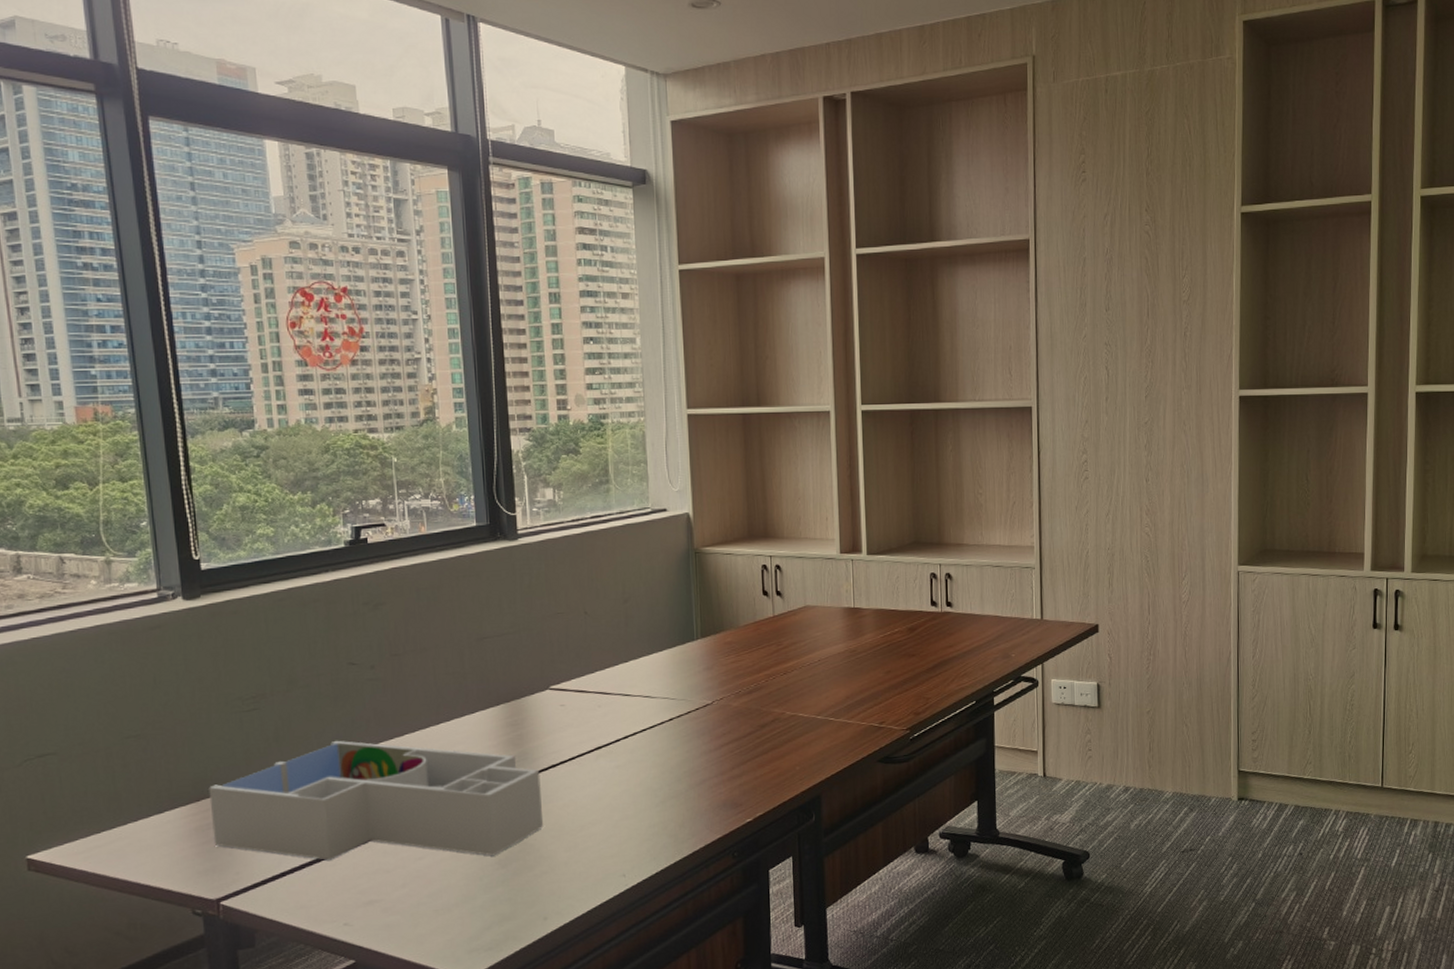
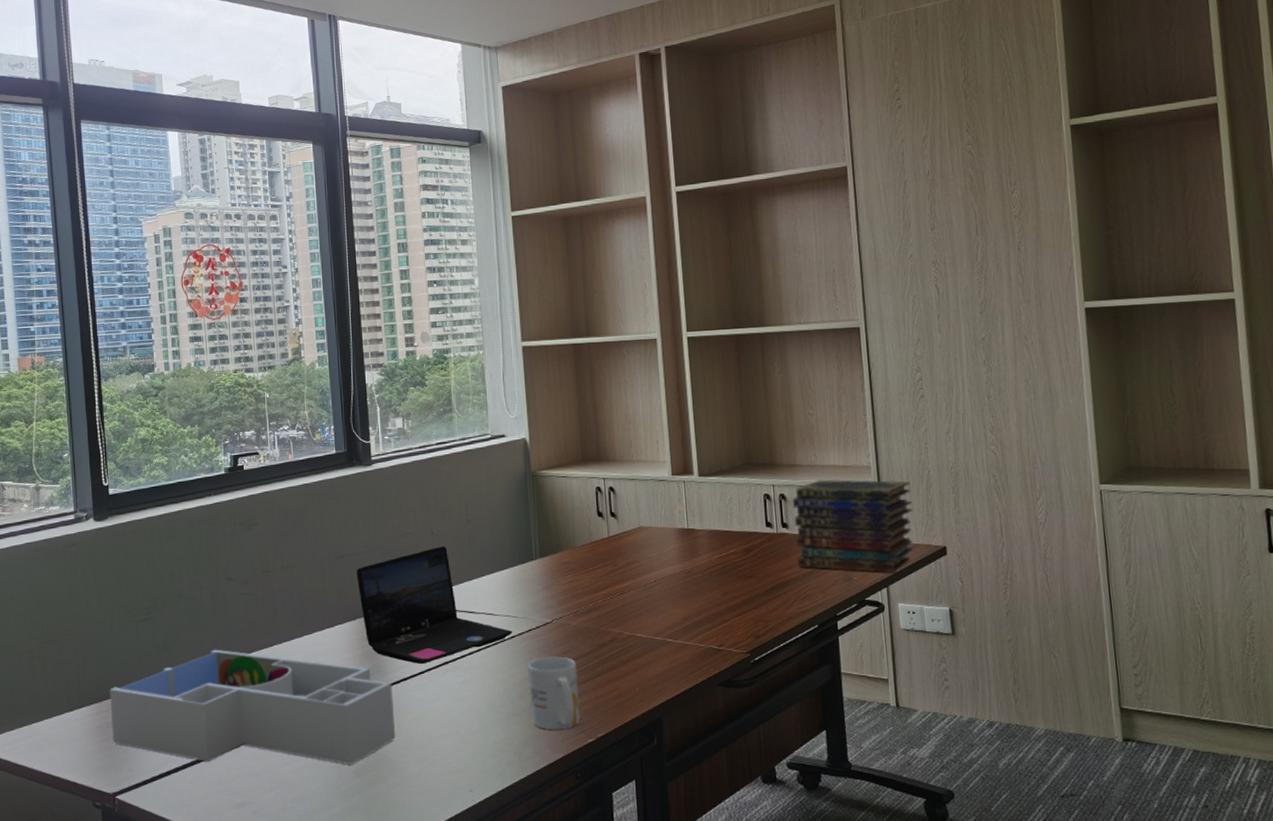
laptop: none [500,626,671,750] -> present [356,546,513,664]
mug: none [686,738,739,812] -> present [528,656,580,730]
book stack: none [957,559,1071,650] -> present [792,479,913,573]

